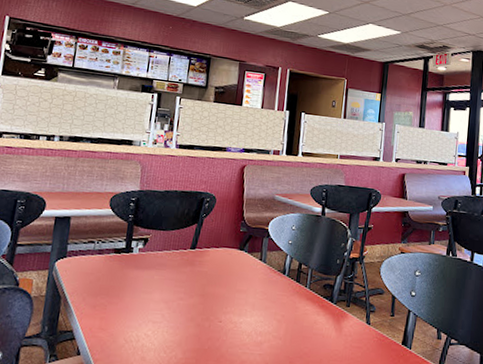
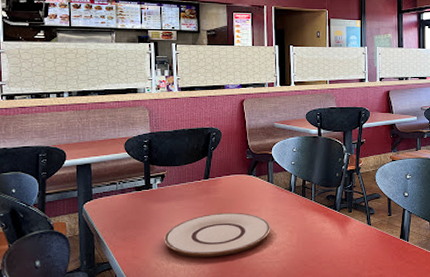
plate: none [137,289,257,340] -> present [164,212,270,258]

